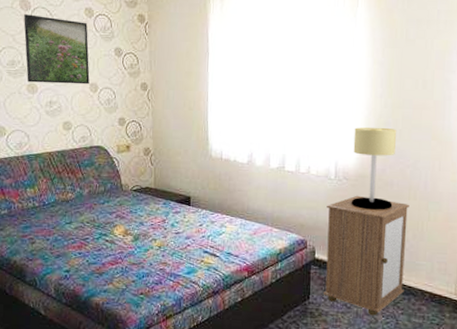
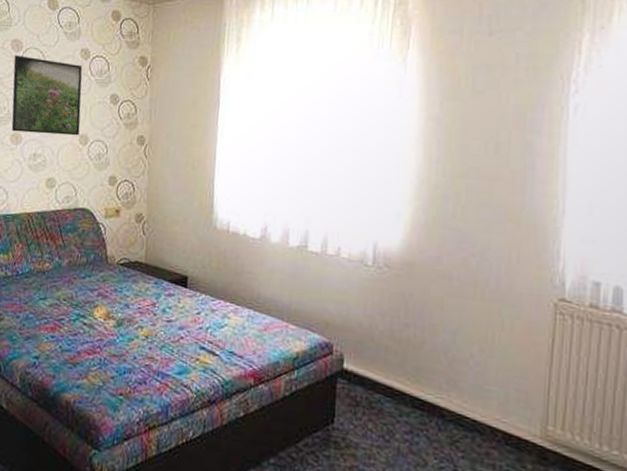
cabinet: present [323,195,409,316] -> none [352,289,475,457]
table lamp: present [351,127,397,210] -> none [393,200,459,312]

